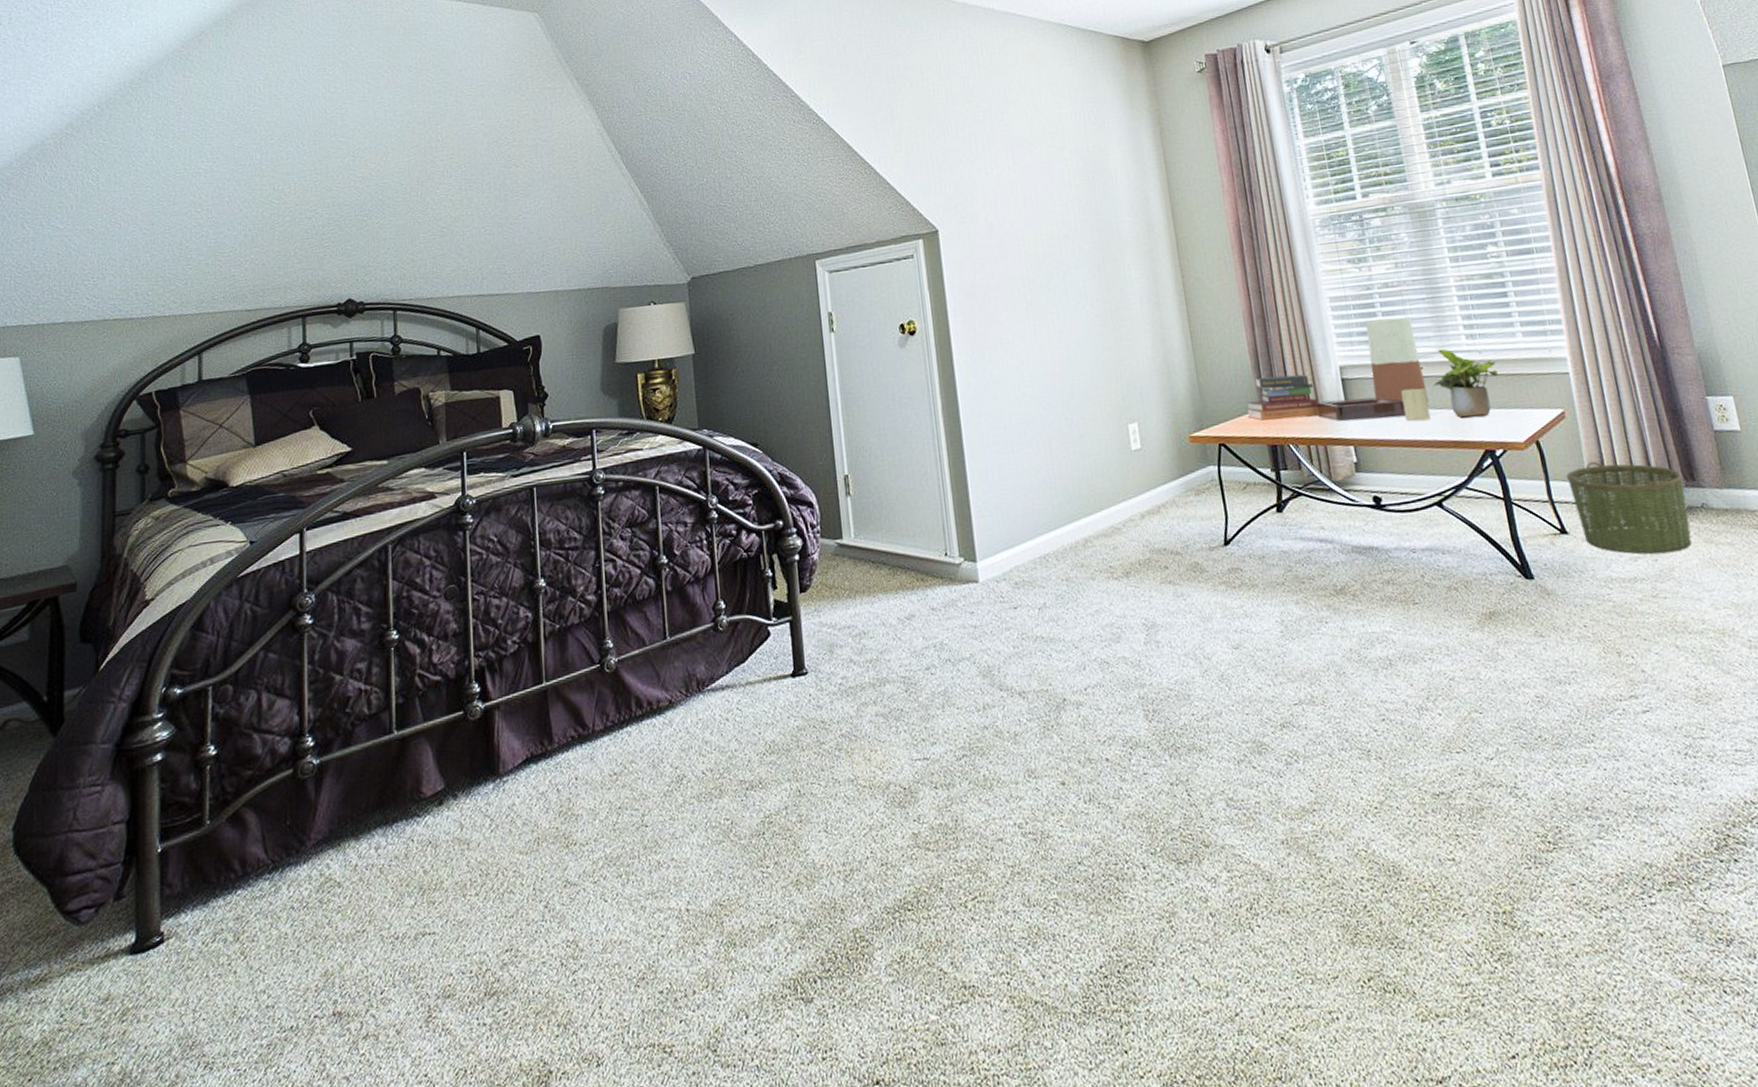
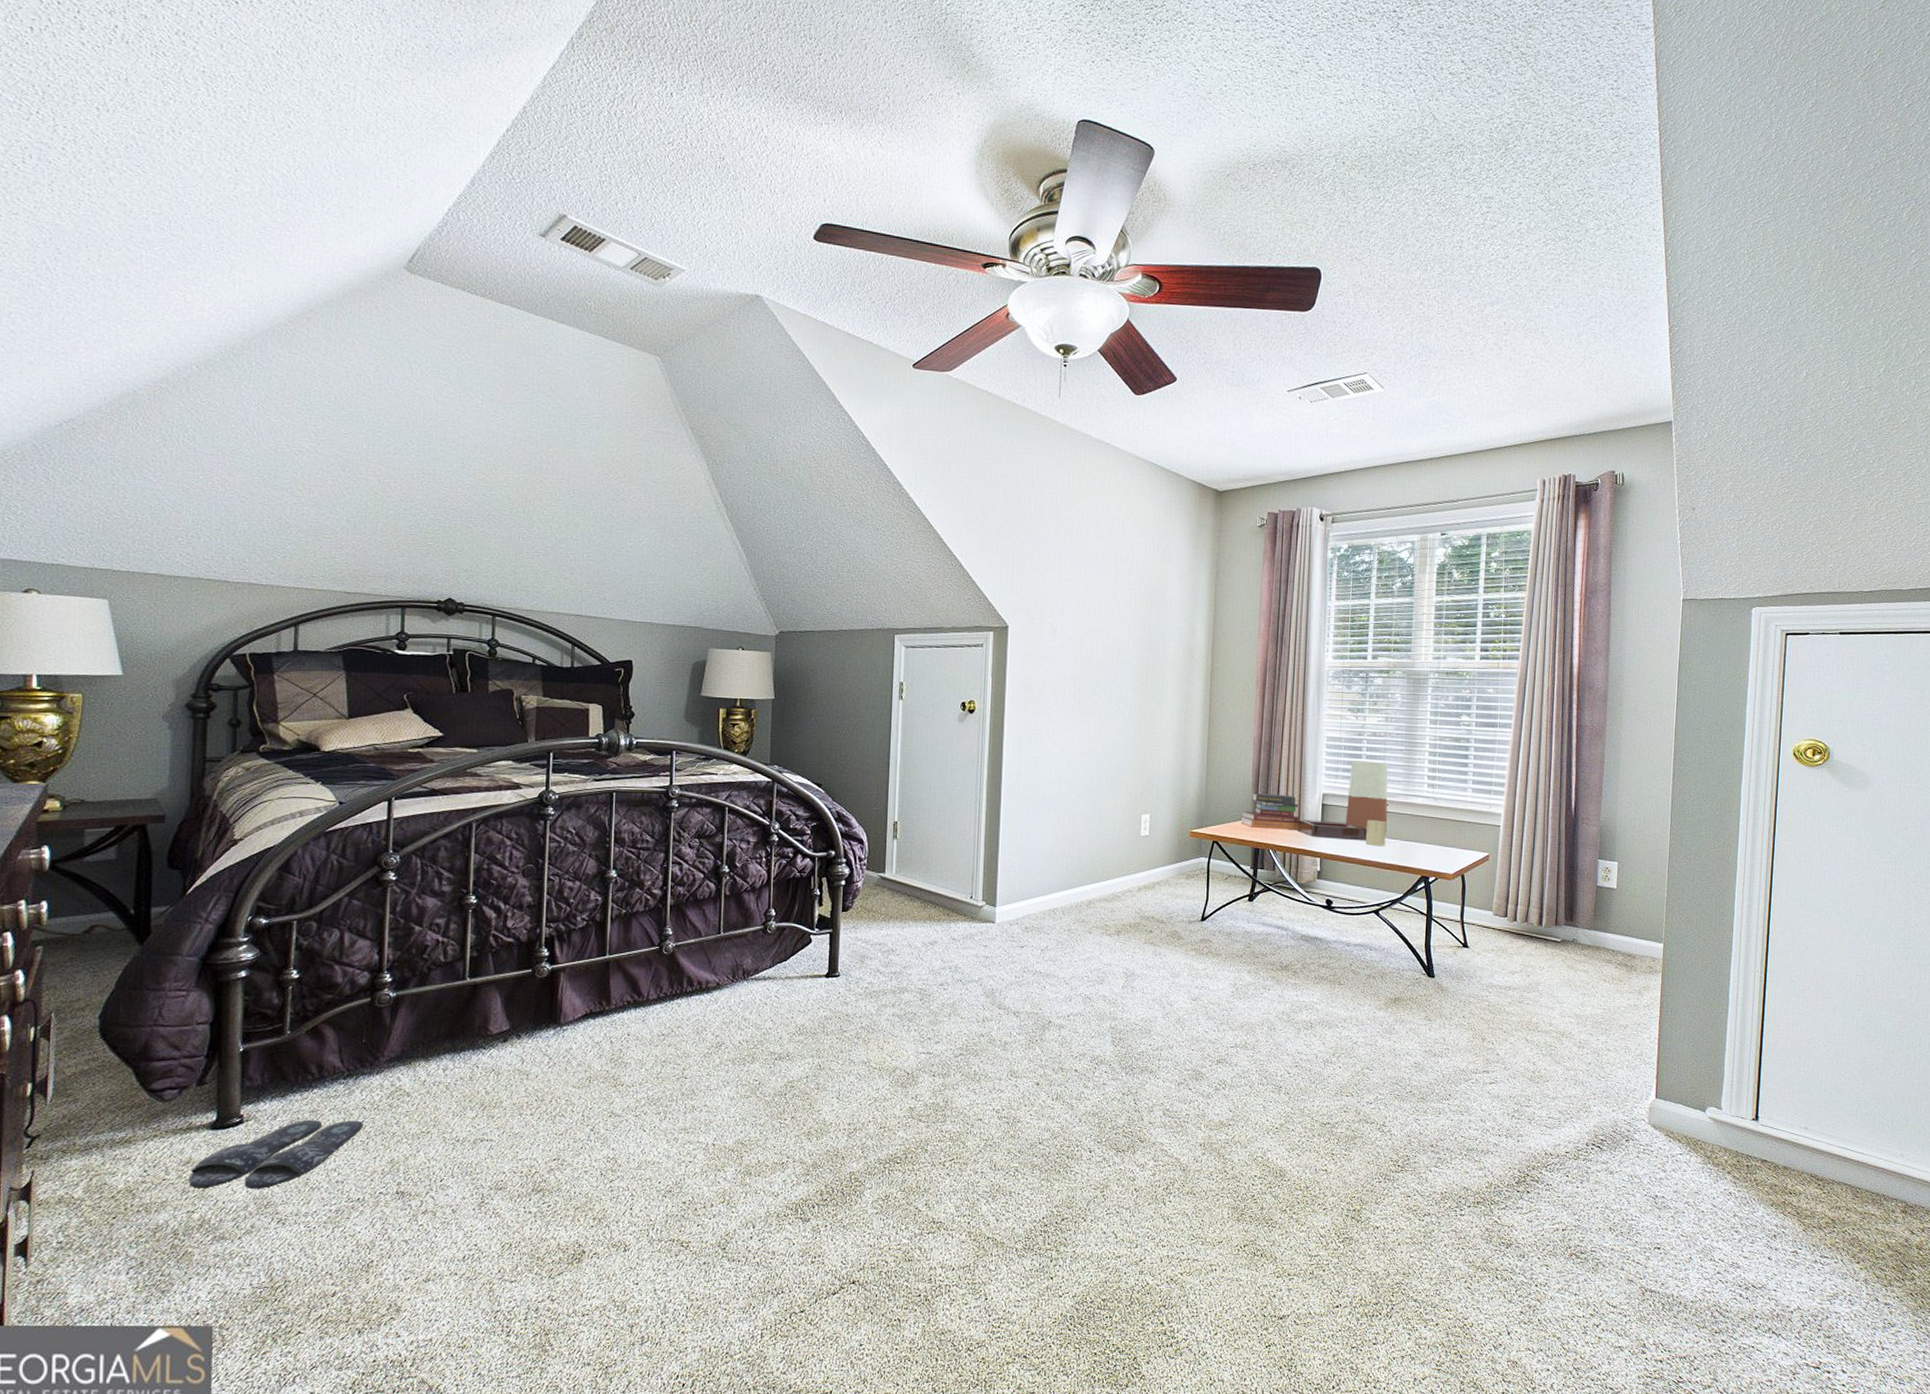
slippers: none [109,924,292,1032] -> present [189,1119,363,1189]
potted plant: present [1432,348,1498,419] -> none [1392,792,1446,850]
basket: present [1566,461,1692,554] -> none [1477,896,1565,971]

